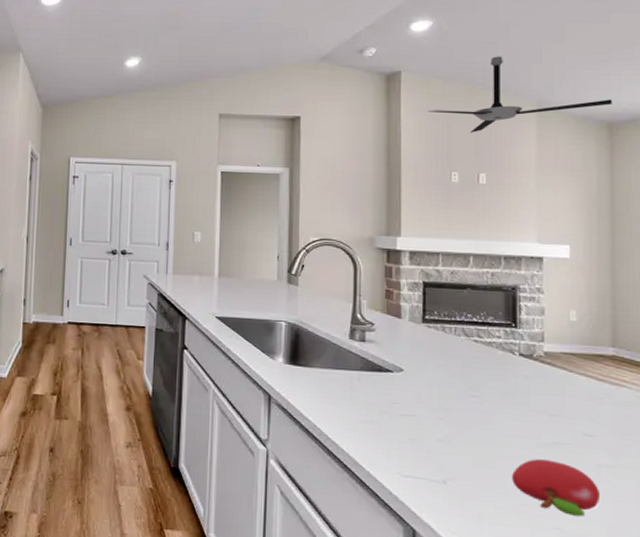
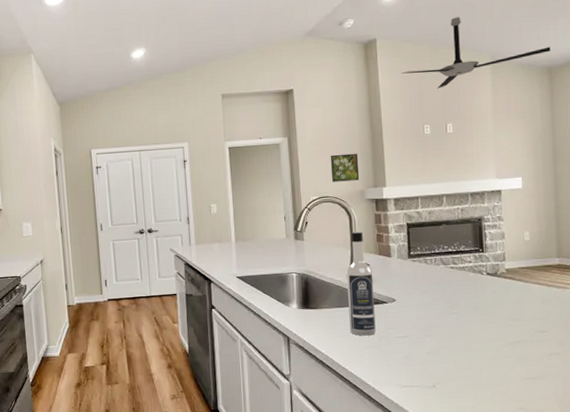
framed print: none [336,193,370,225] -> present [330,153,360,182]
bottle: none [344,283,378,408] -> present [346,231,376,336]
fruit: present [511,459,601,517] -> none [485,355,553,397]

